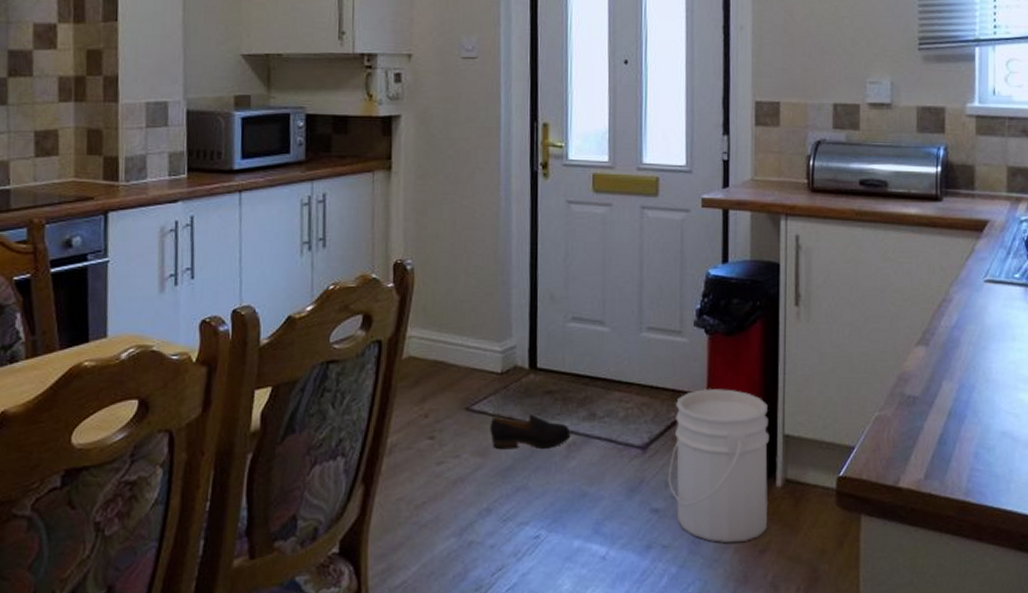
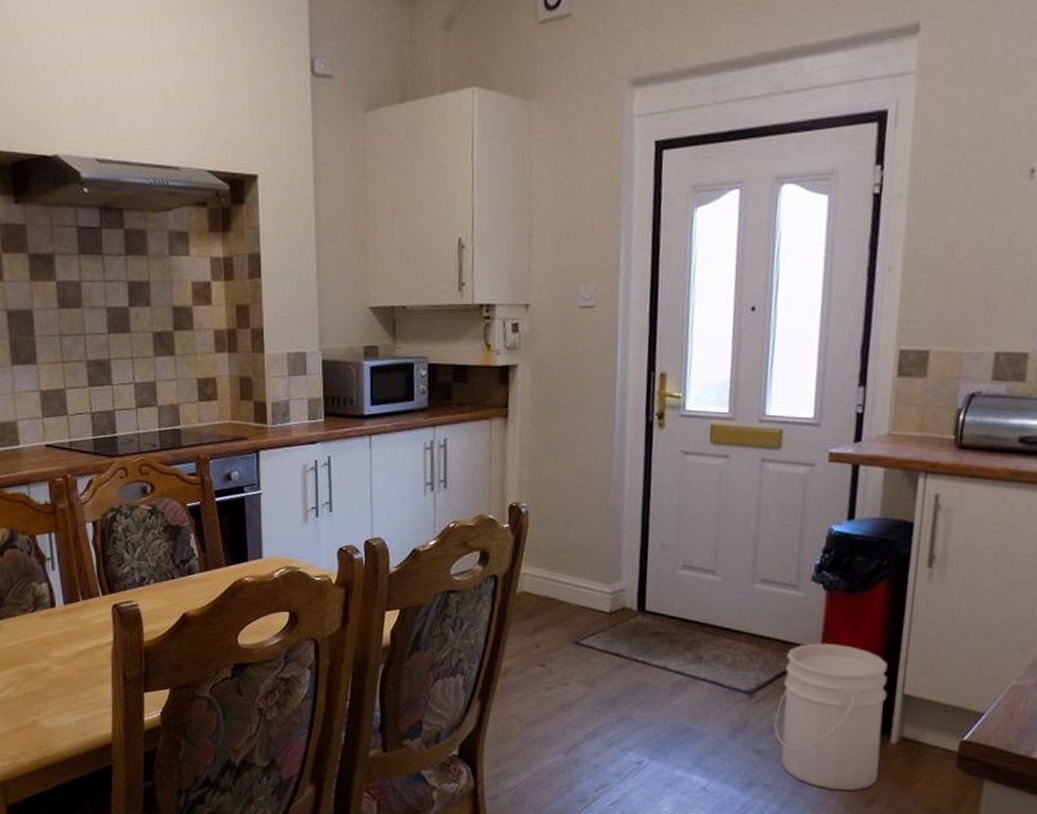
shoe: present [490,414,571,450] -> none [597,652,677,685]

